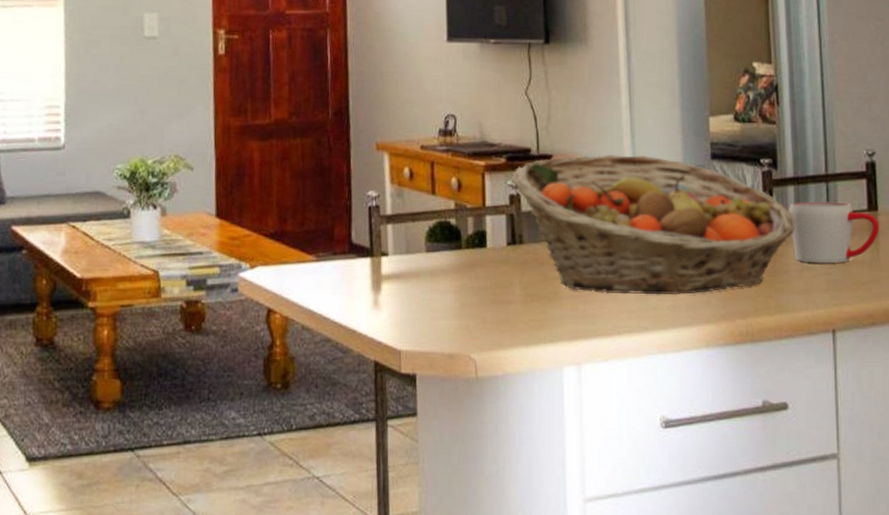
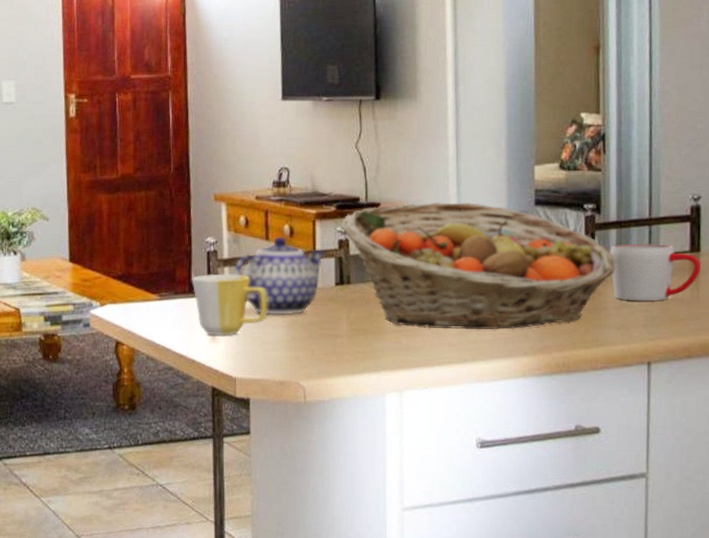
mug: none [353,231,434,302] -> present [193,274,267,336]
teapot: none [395,189,495,279] -> present [231,236,325,316]

